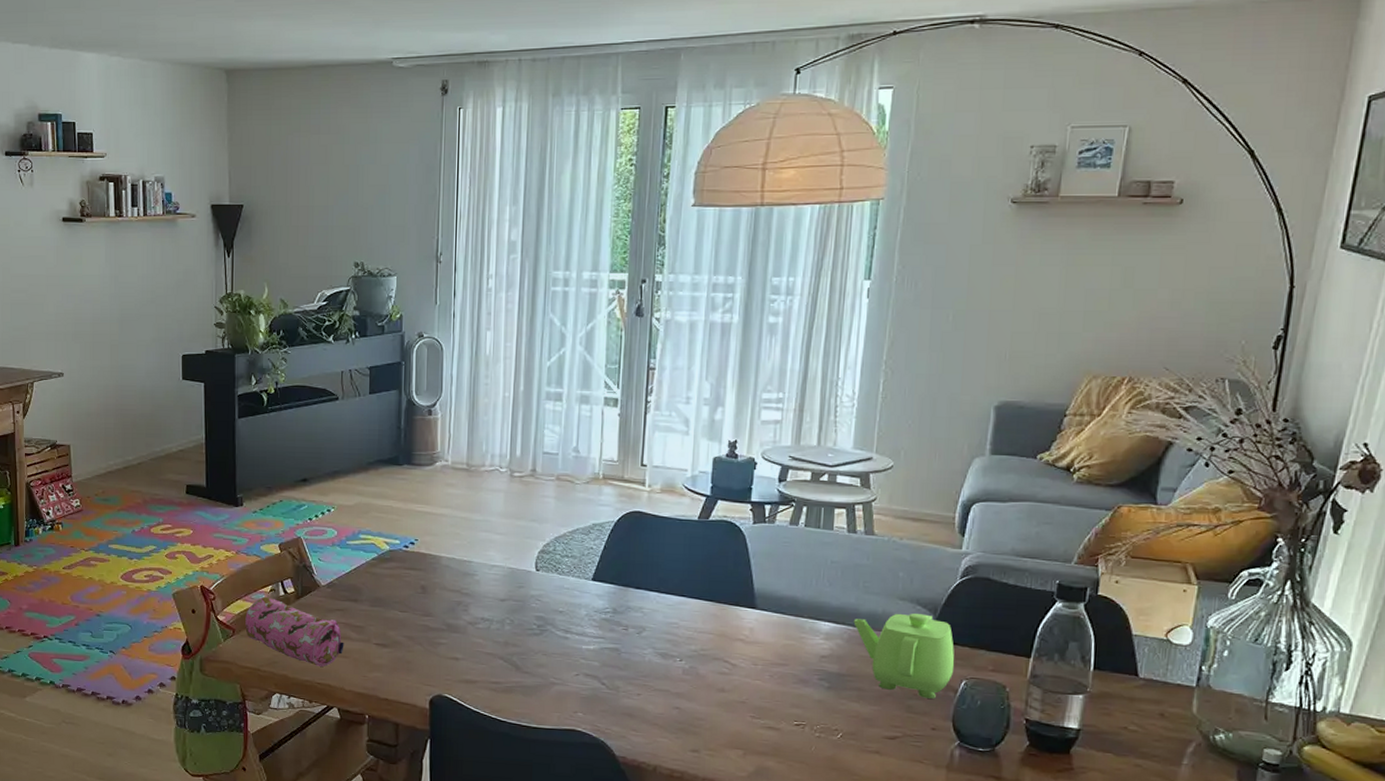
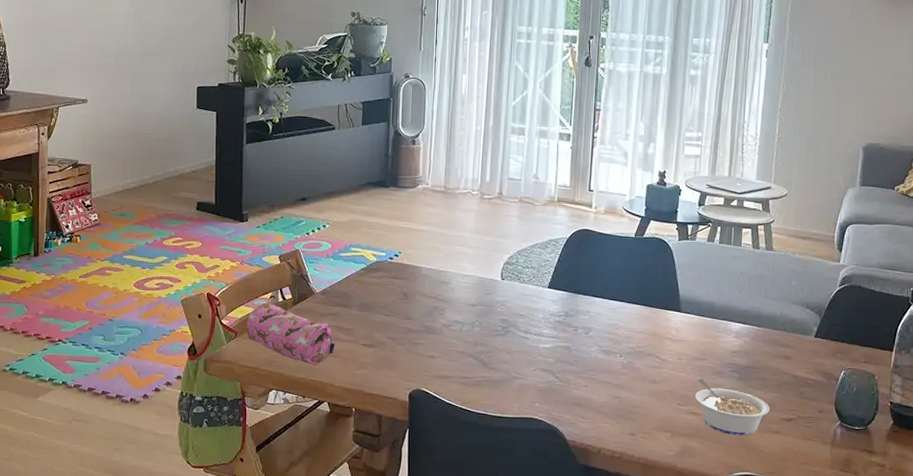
legume: none [773,686,868,756] -> present [695,377,770,436]
teapot: present [853,613,955,699] -> none [758,315,836,386]

